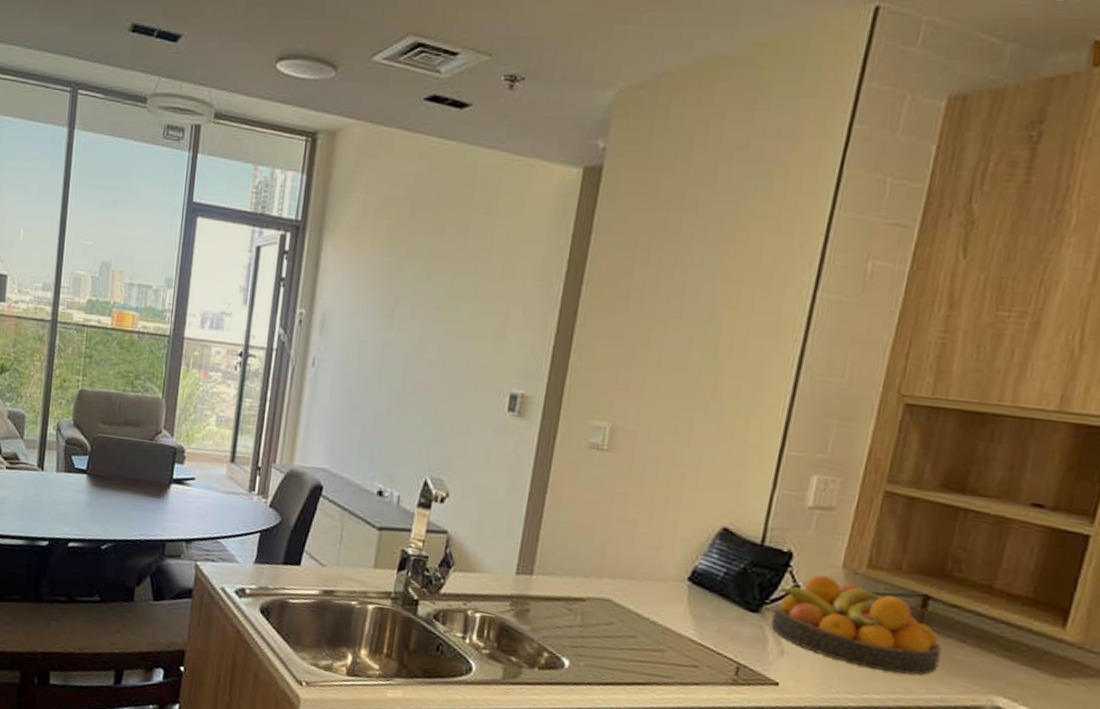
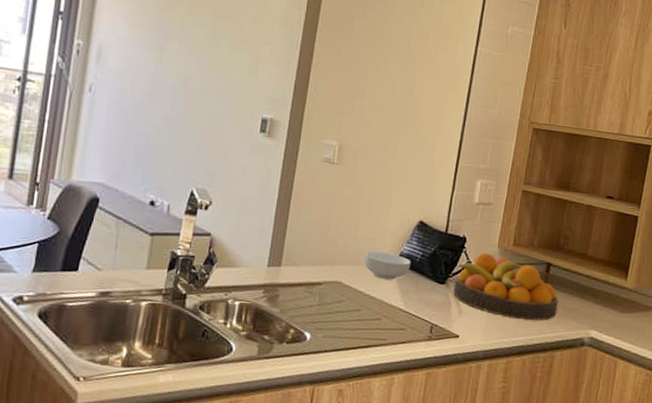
cereal bowl: none [642,563,709,602] -> present [363,251,411,280]

